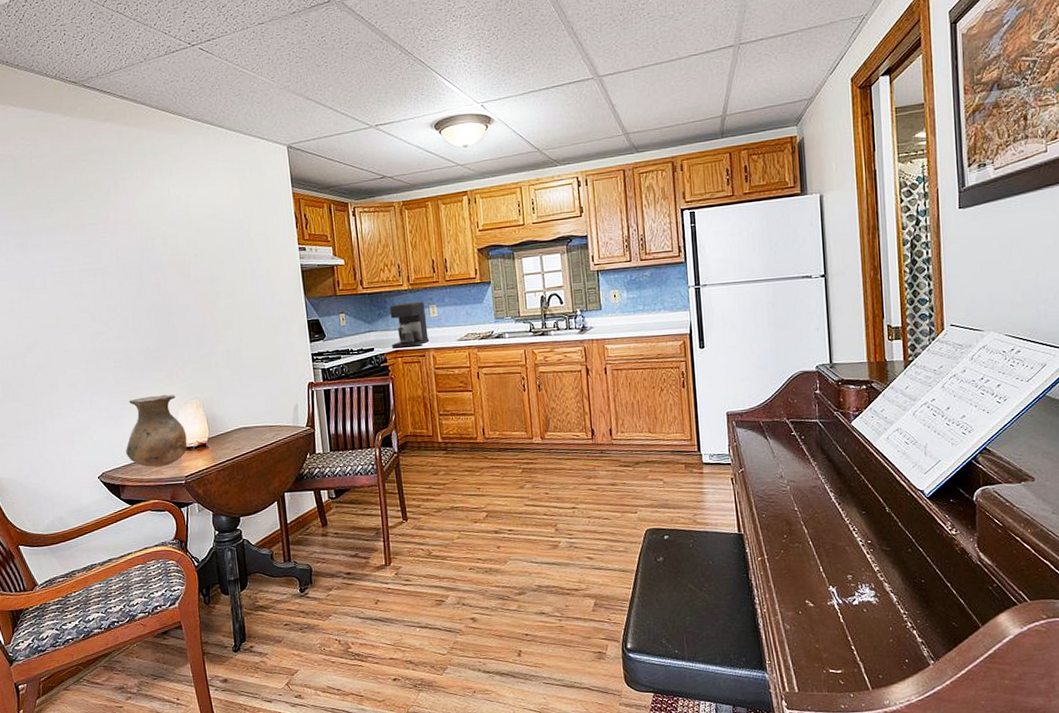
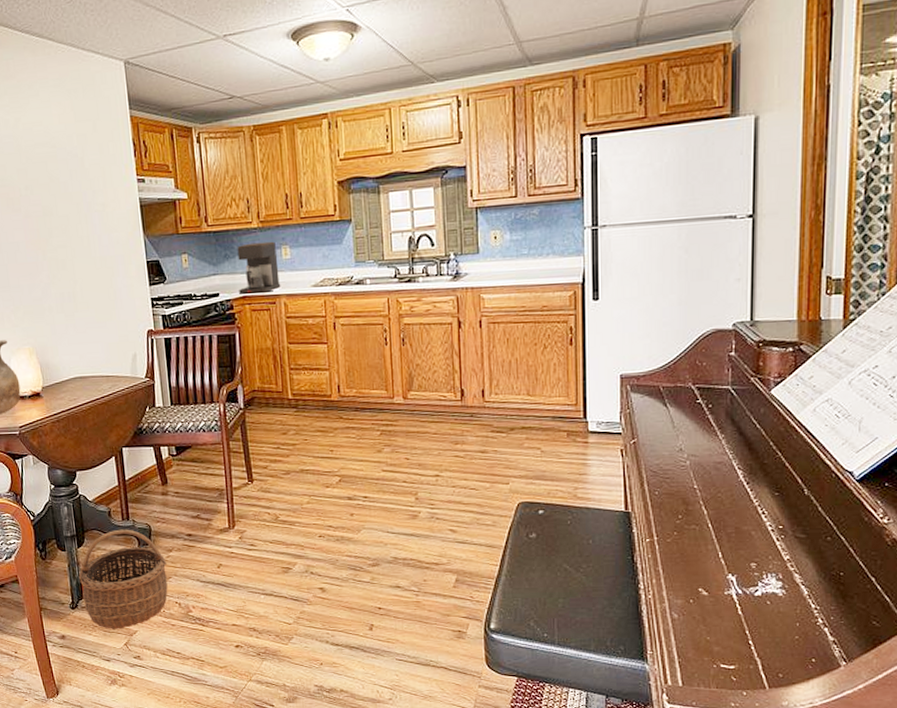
wicker basket: none [241,570,328,670] -> present [78,529,168,629]

